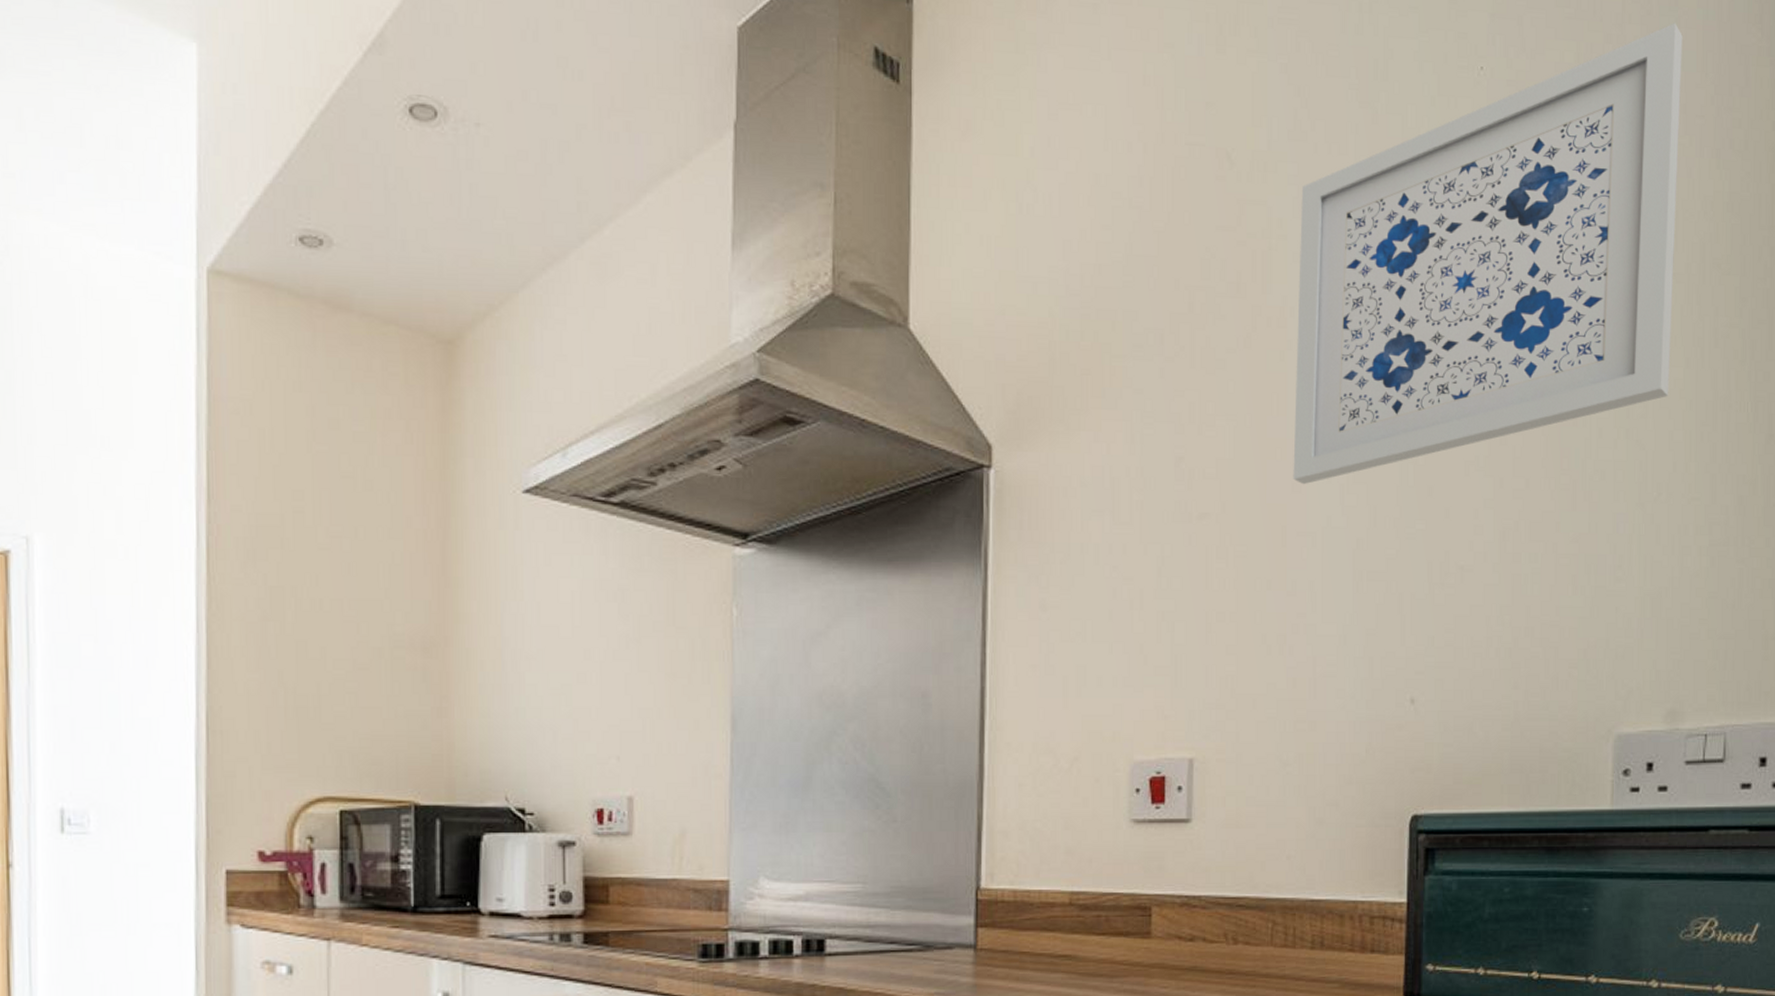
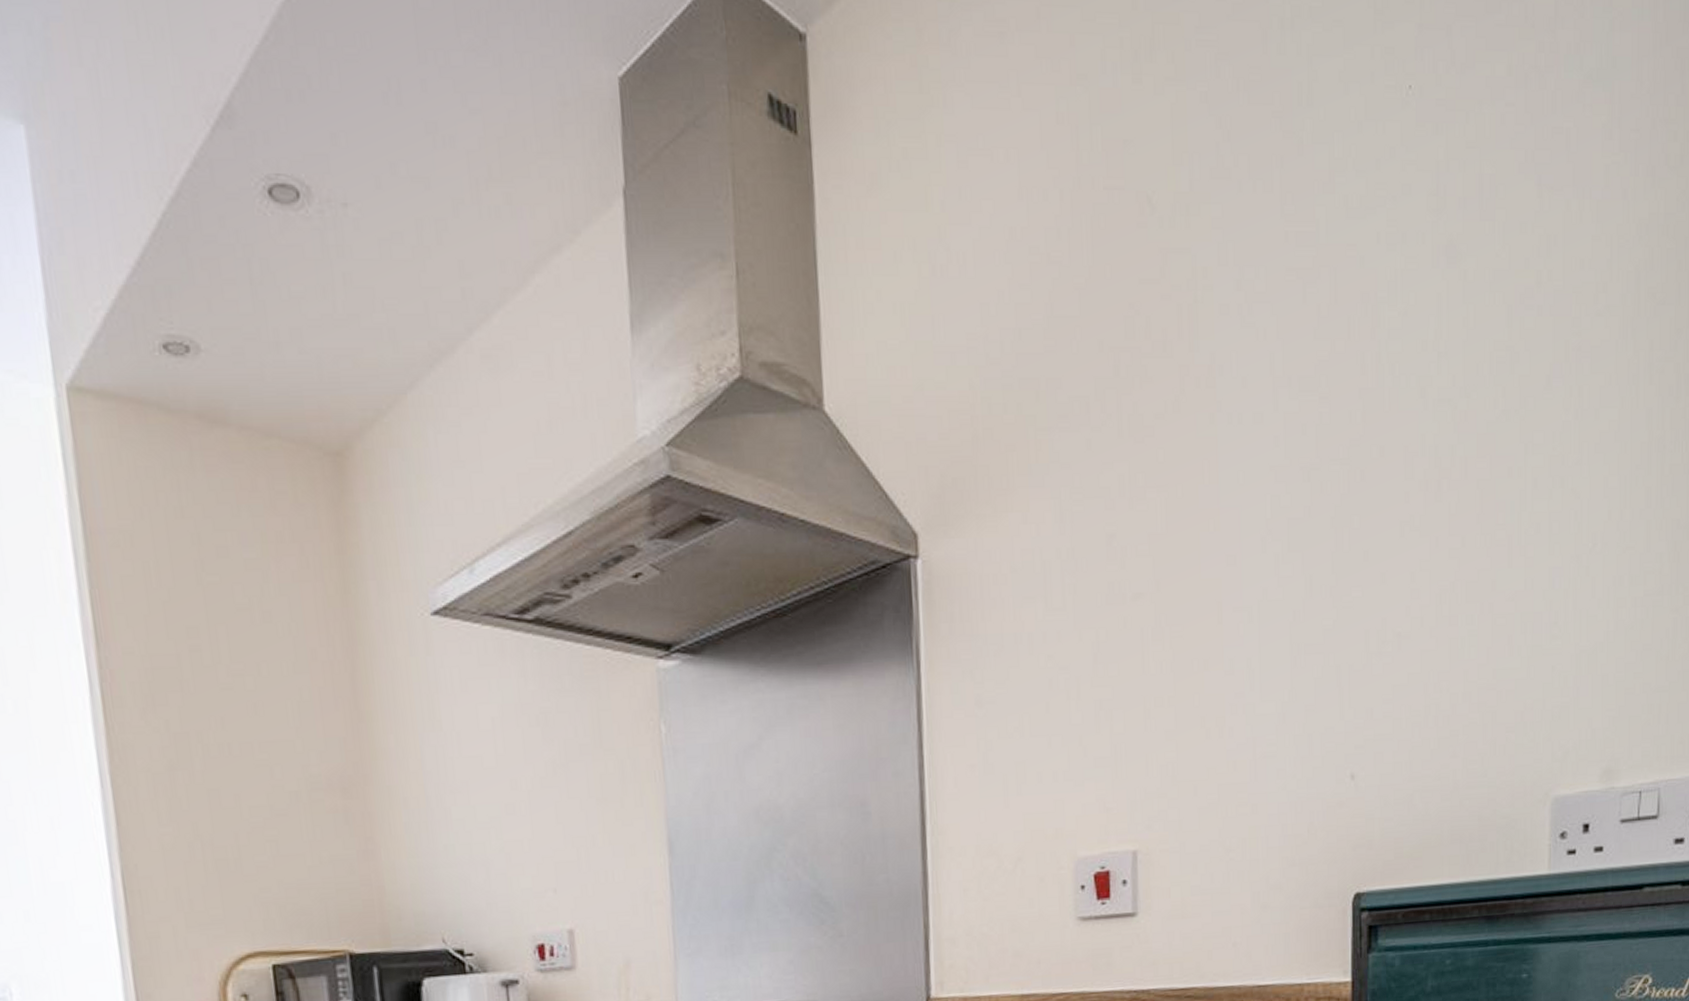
wall art: present [1293,23,1683,485] -> none [1226,25,1617,557]

